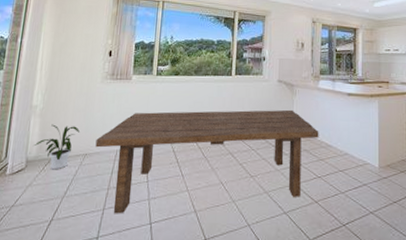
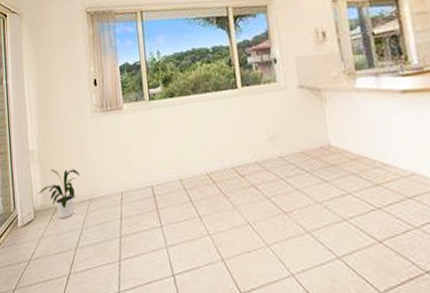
dining table: present [95,109,319,214] -> none [98,122,369,266]

